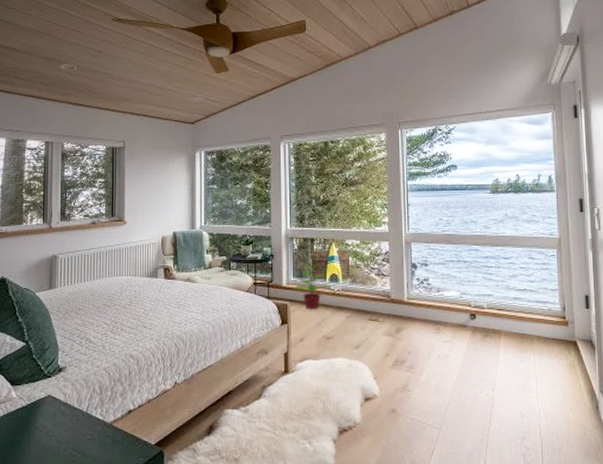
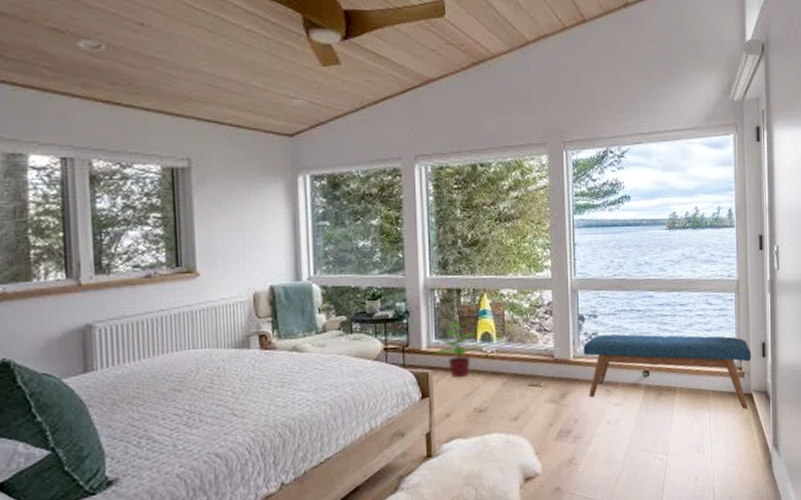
bench: none [415,281,575,356] -> present [583,334,752,410]

